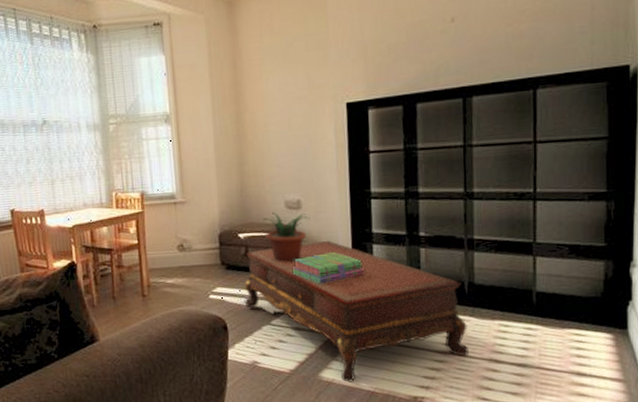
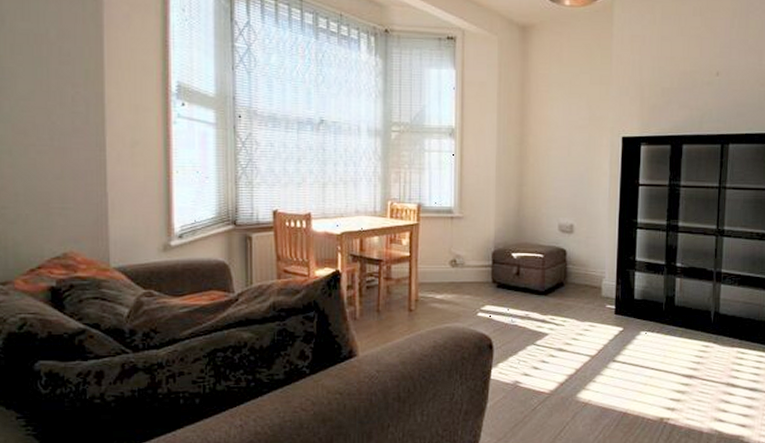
coffee table: present [245,240,469,382] -> none [512,265,711,404]
potted plant: present [263,212,310,262] -> none [537,234,581,284]
stack of books: present [292,252,365,285] -> none [560,277,627,307]

